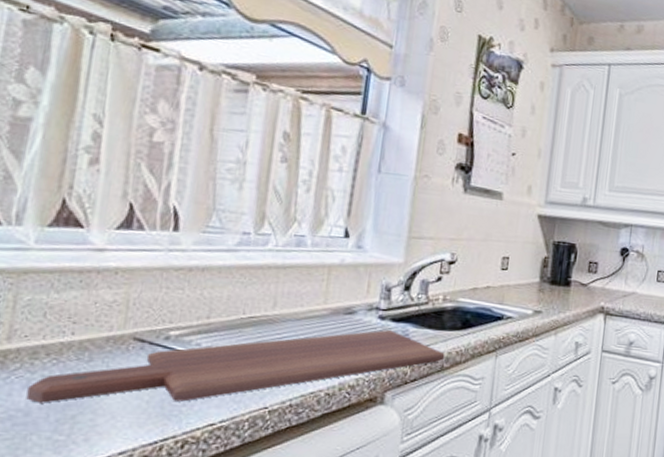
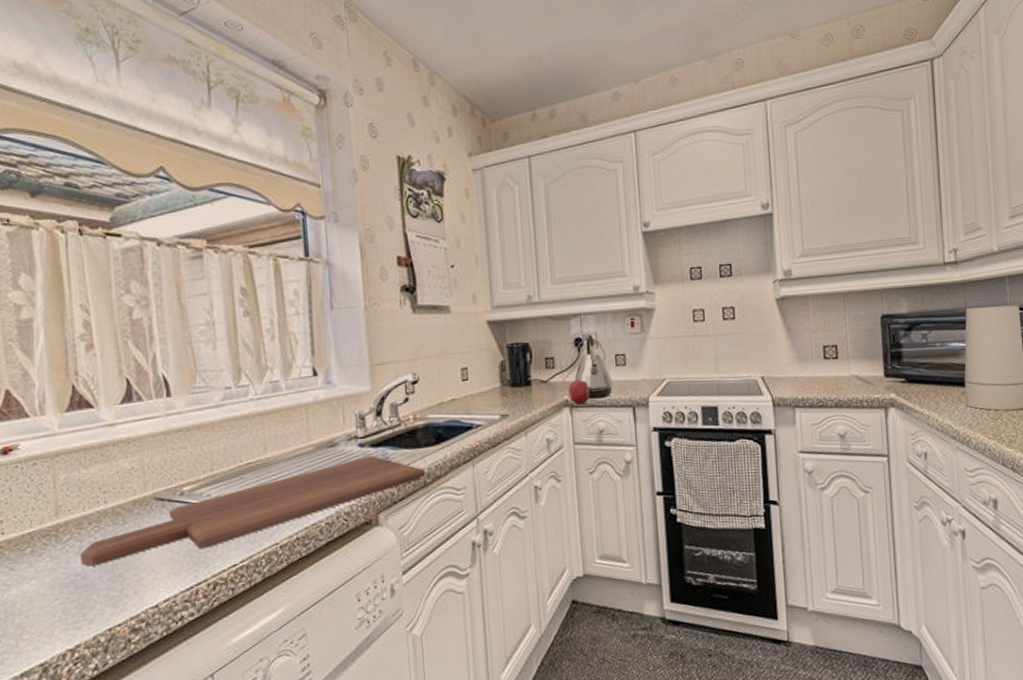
fruit: none [605,287,628,314] -> present [568,378,591,405]
kettle: none [614,245,651,311] -> present [574,333,613,399]

